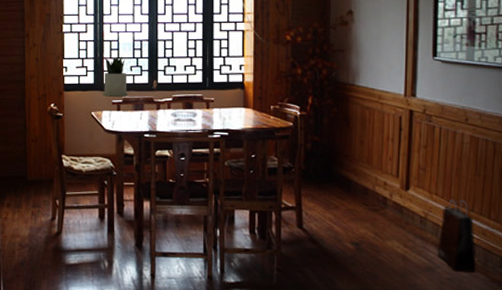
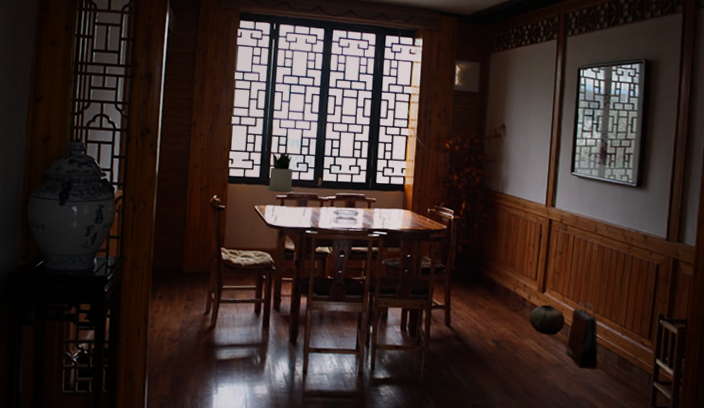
ceramic pot: none [393,203,434,236] -> present [529,304,565,335]

